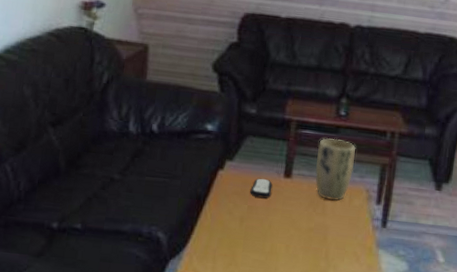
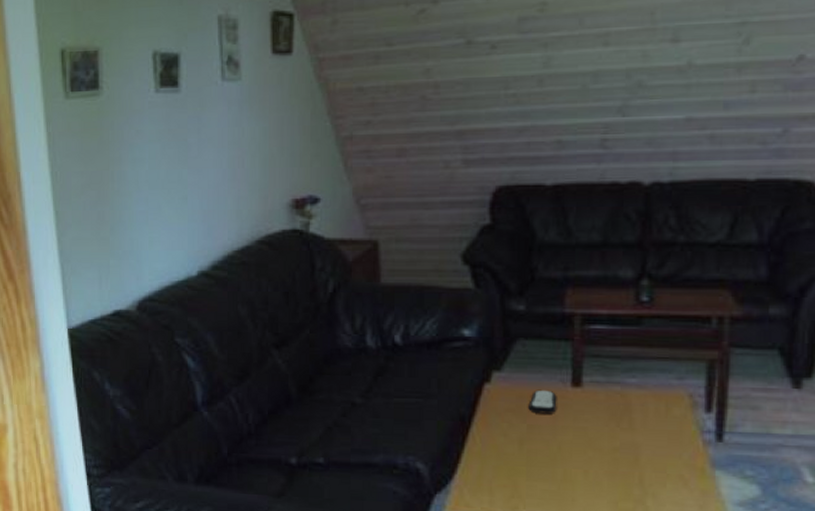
plant pot: present [315,138,356,201] -> none [613,332,669,412]

